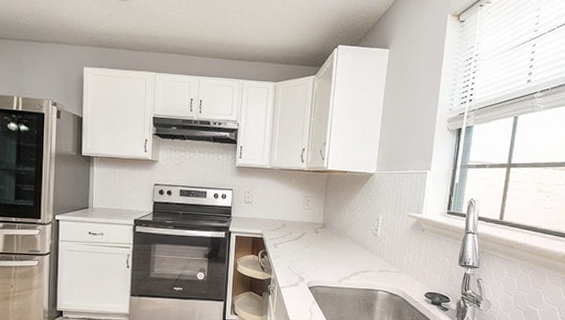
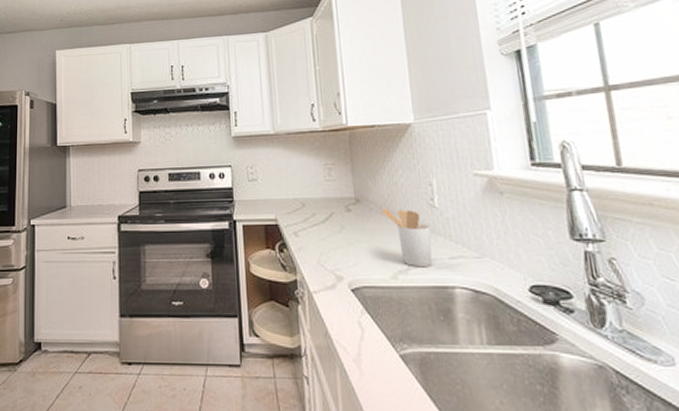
utensil holder: none [340,233,371,276] -> present [381,208,433,268]

